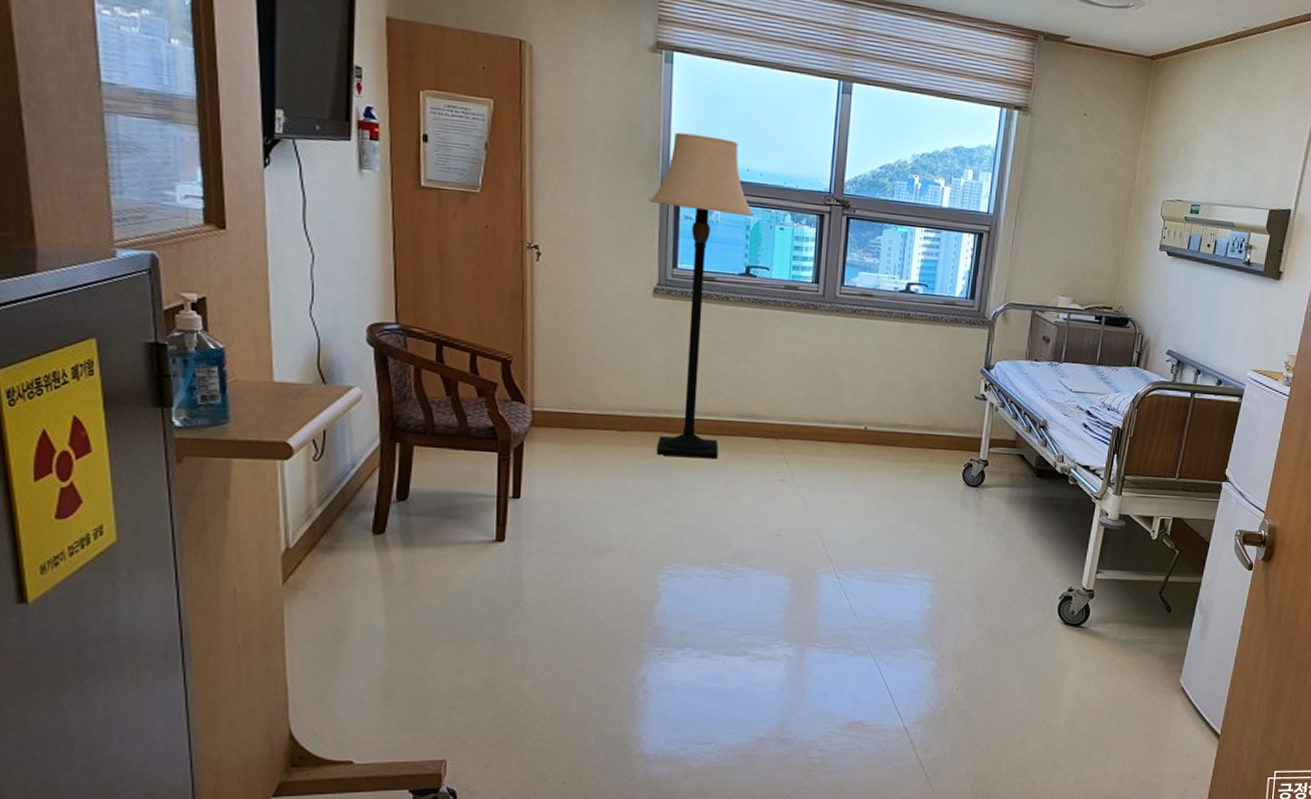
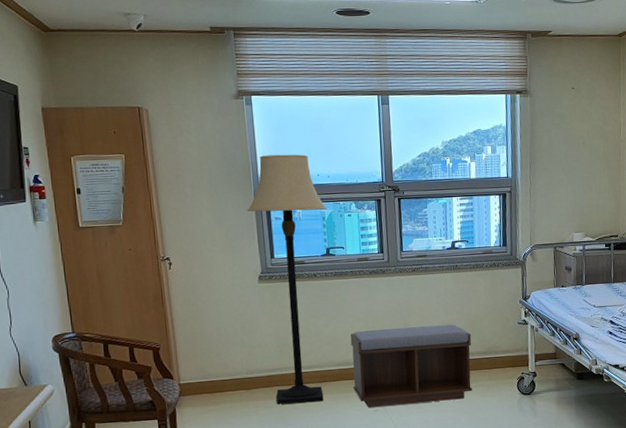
bench: none [757,377,915,481] -> present [350,324,473,408]

